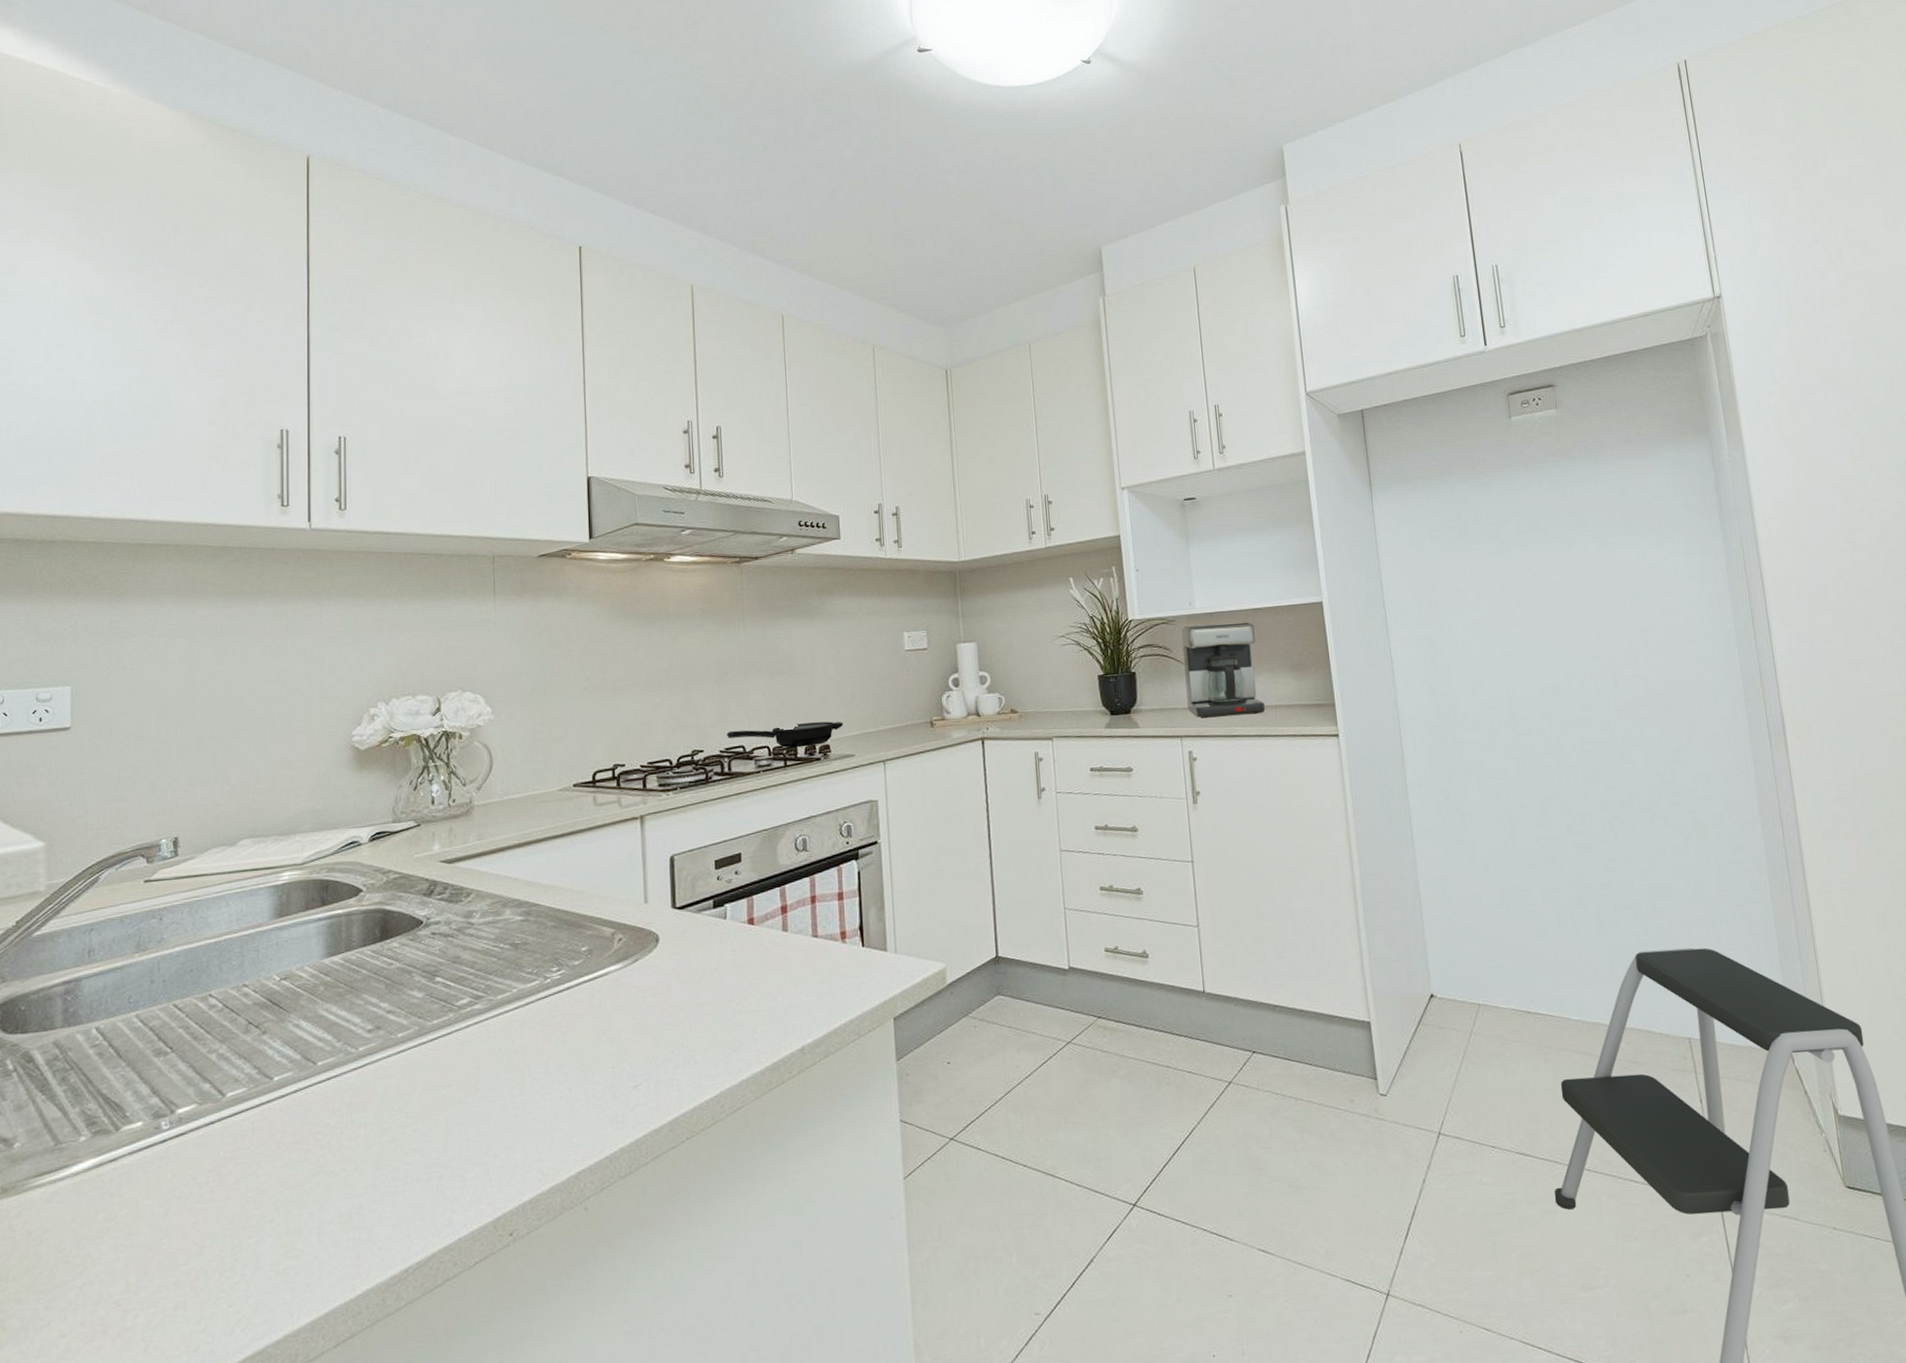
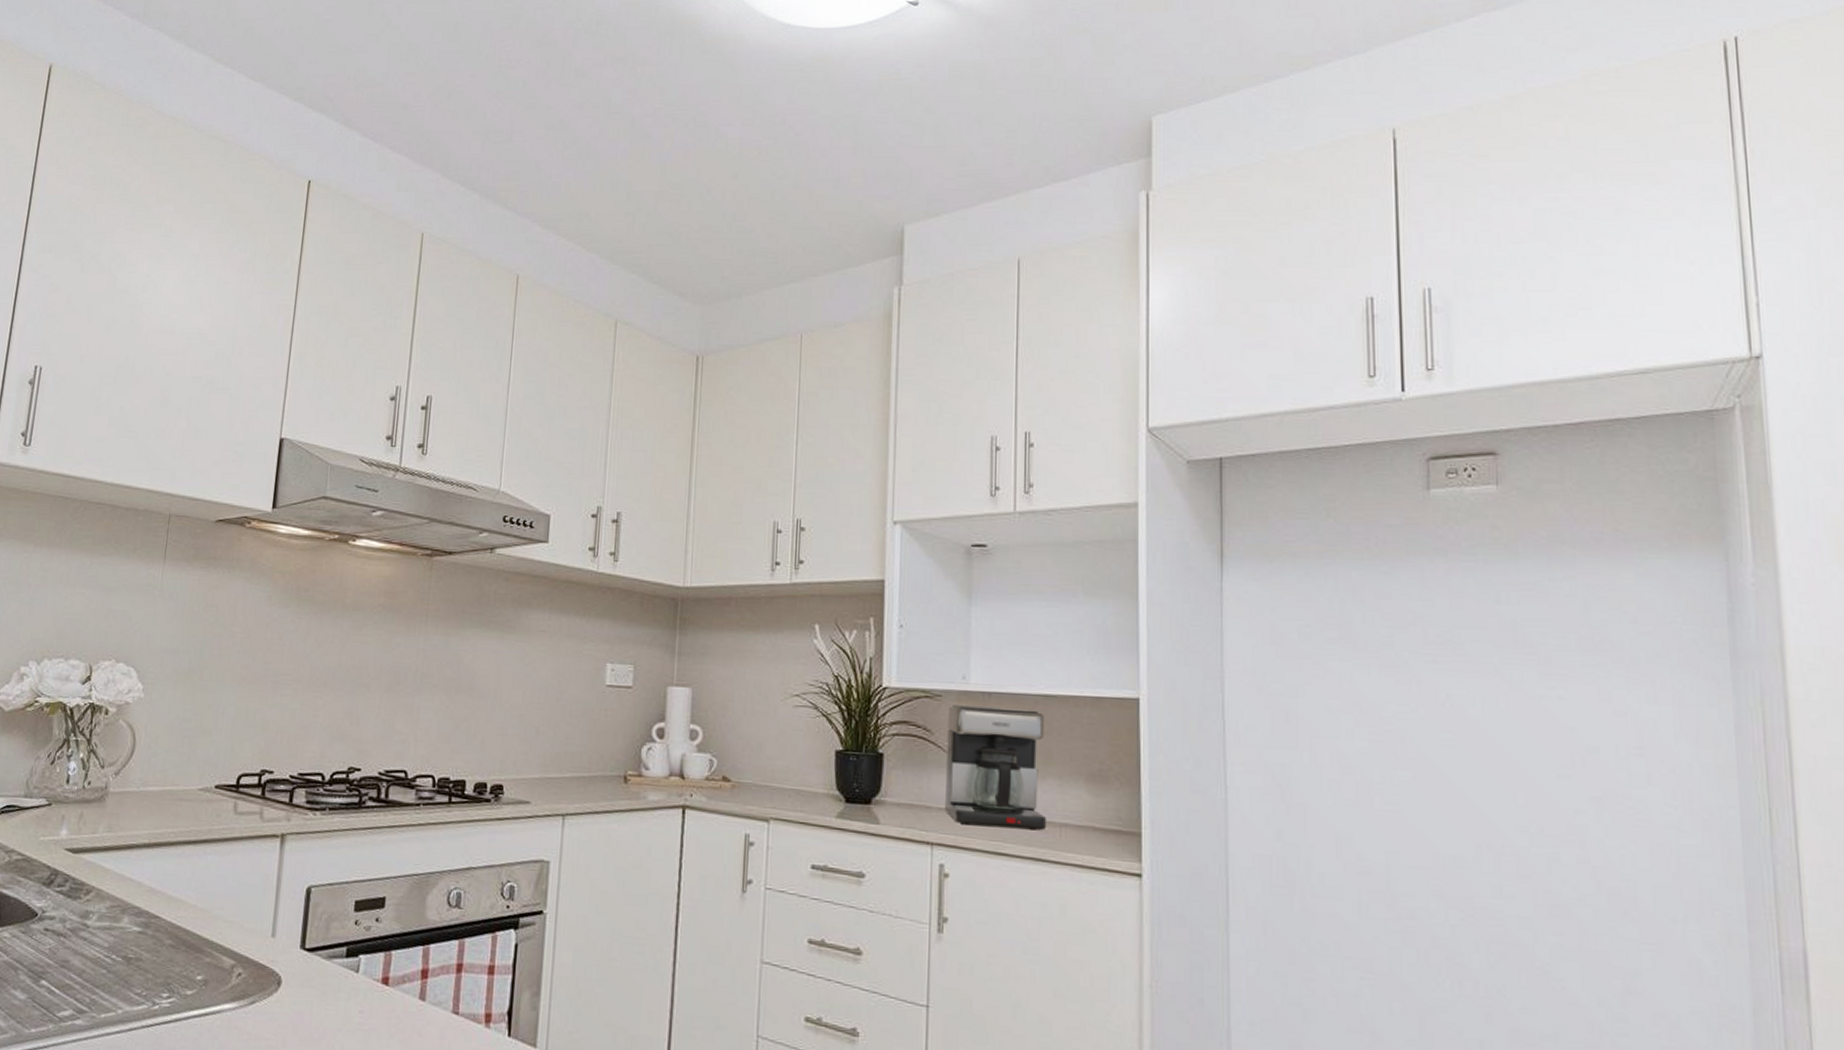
frying pan: present [727,721,844,749] -> none [389,751,523,784]

